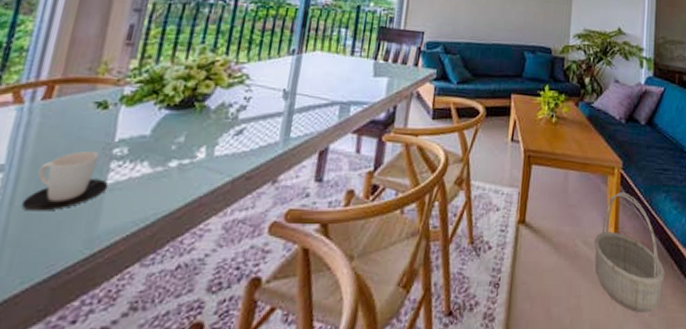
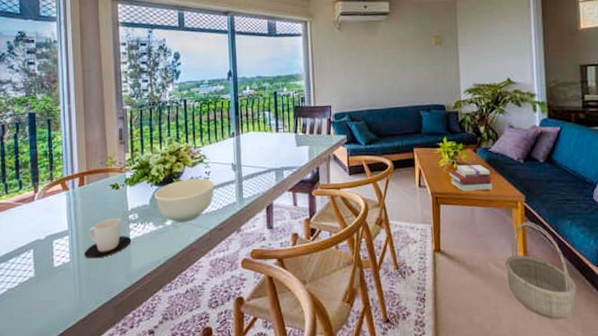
bowl: none [160,104,255,165] -> present [155,178,215,223]
books: none [545,118,591,152] -> present [448,164,493,191]

